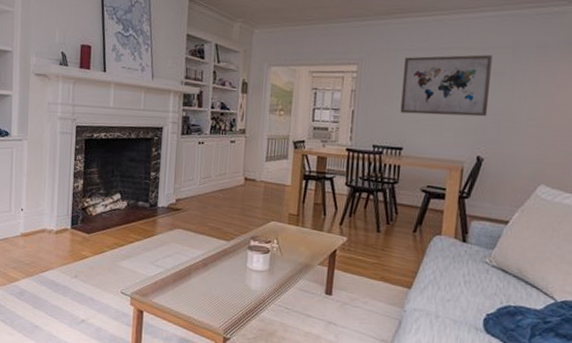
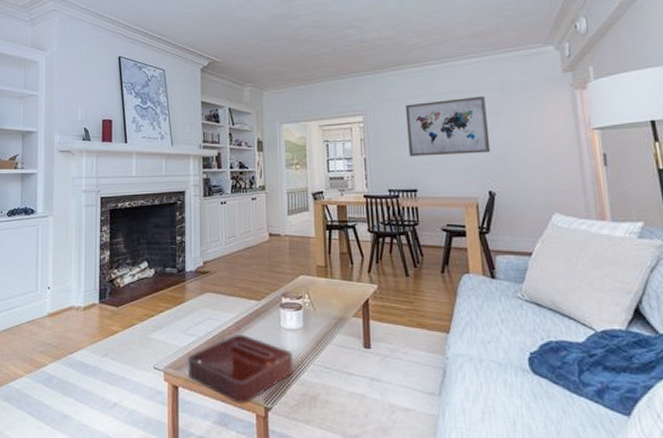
decorative tray: none [153,269,256,333] -> present [187,334,294,405]

